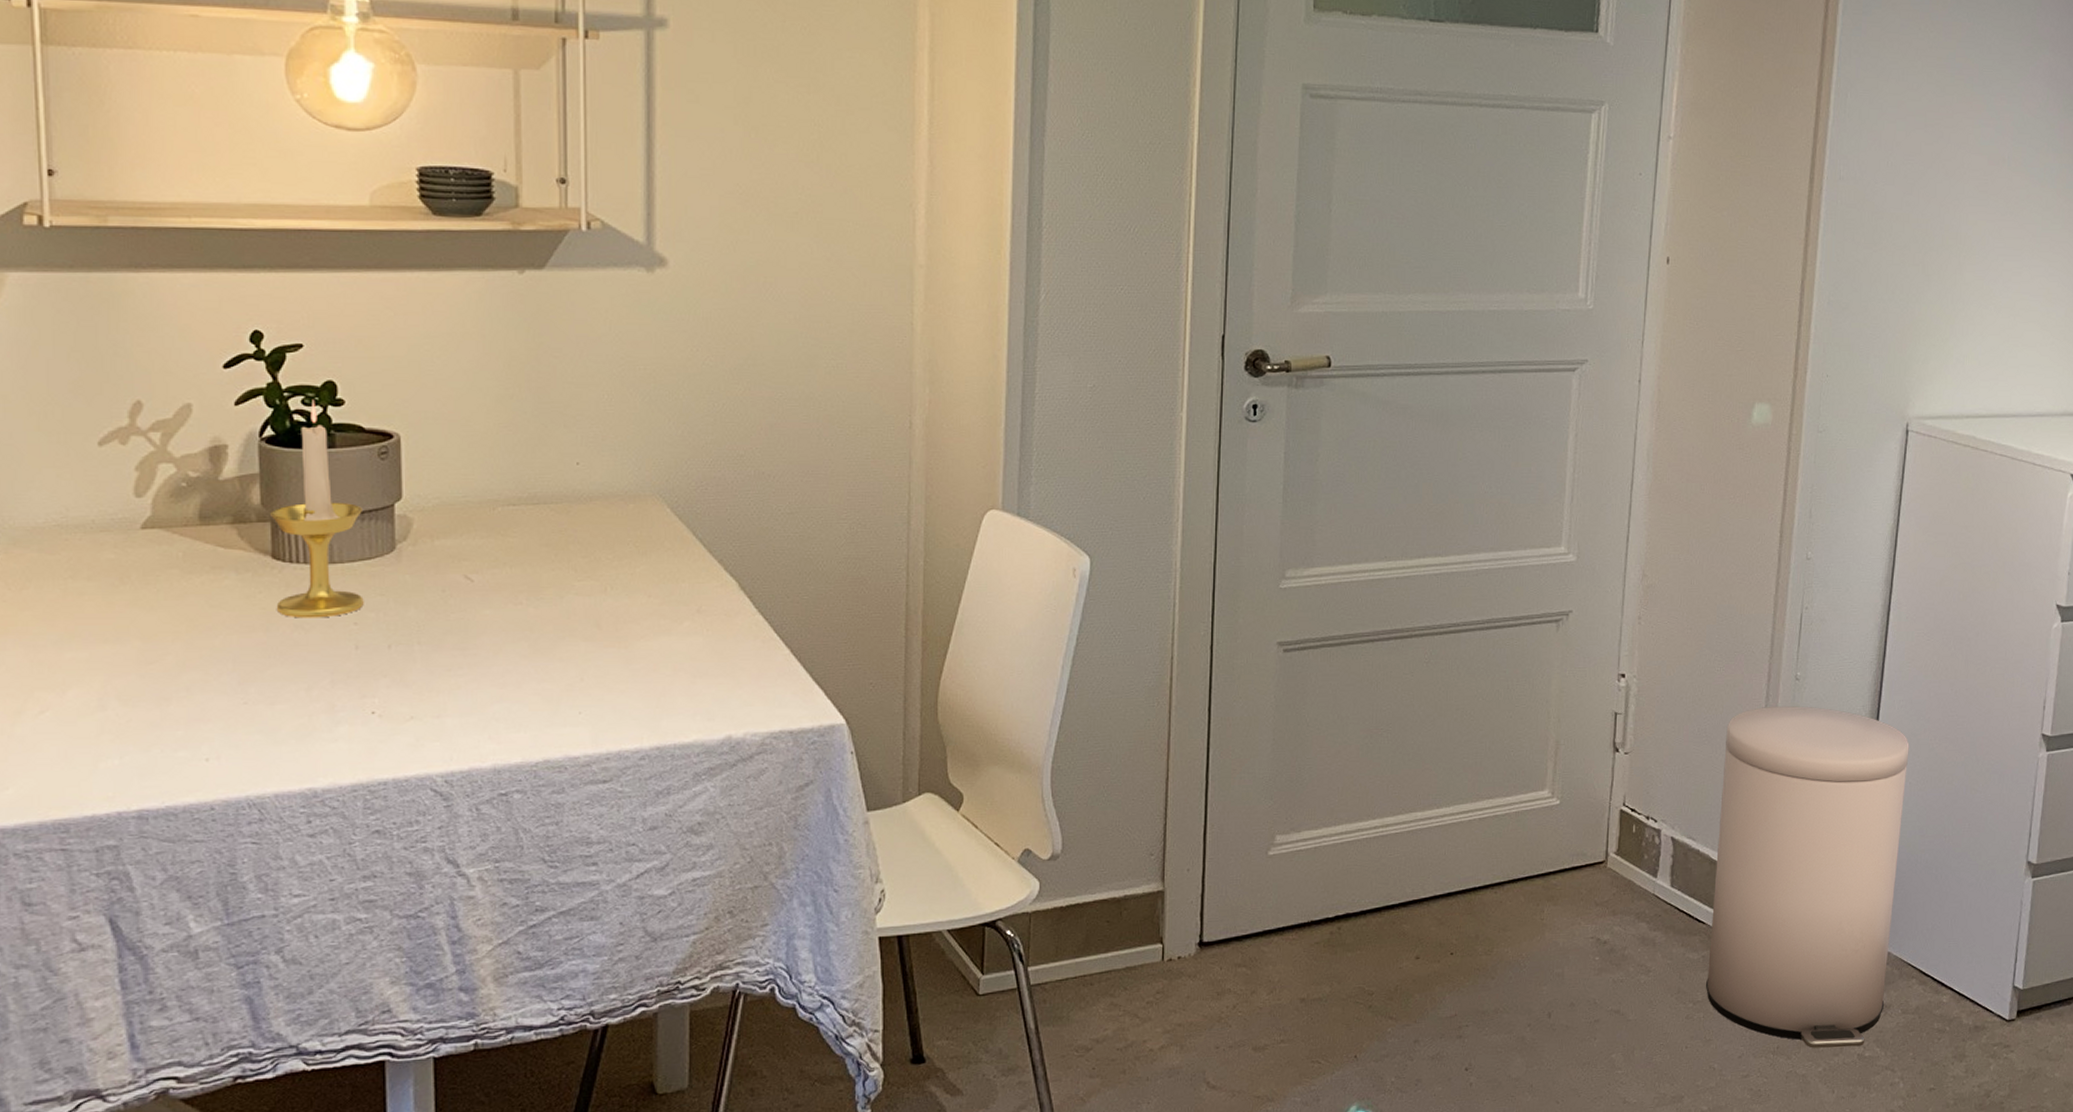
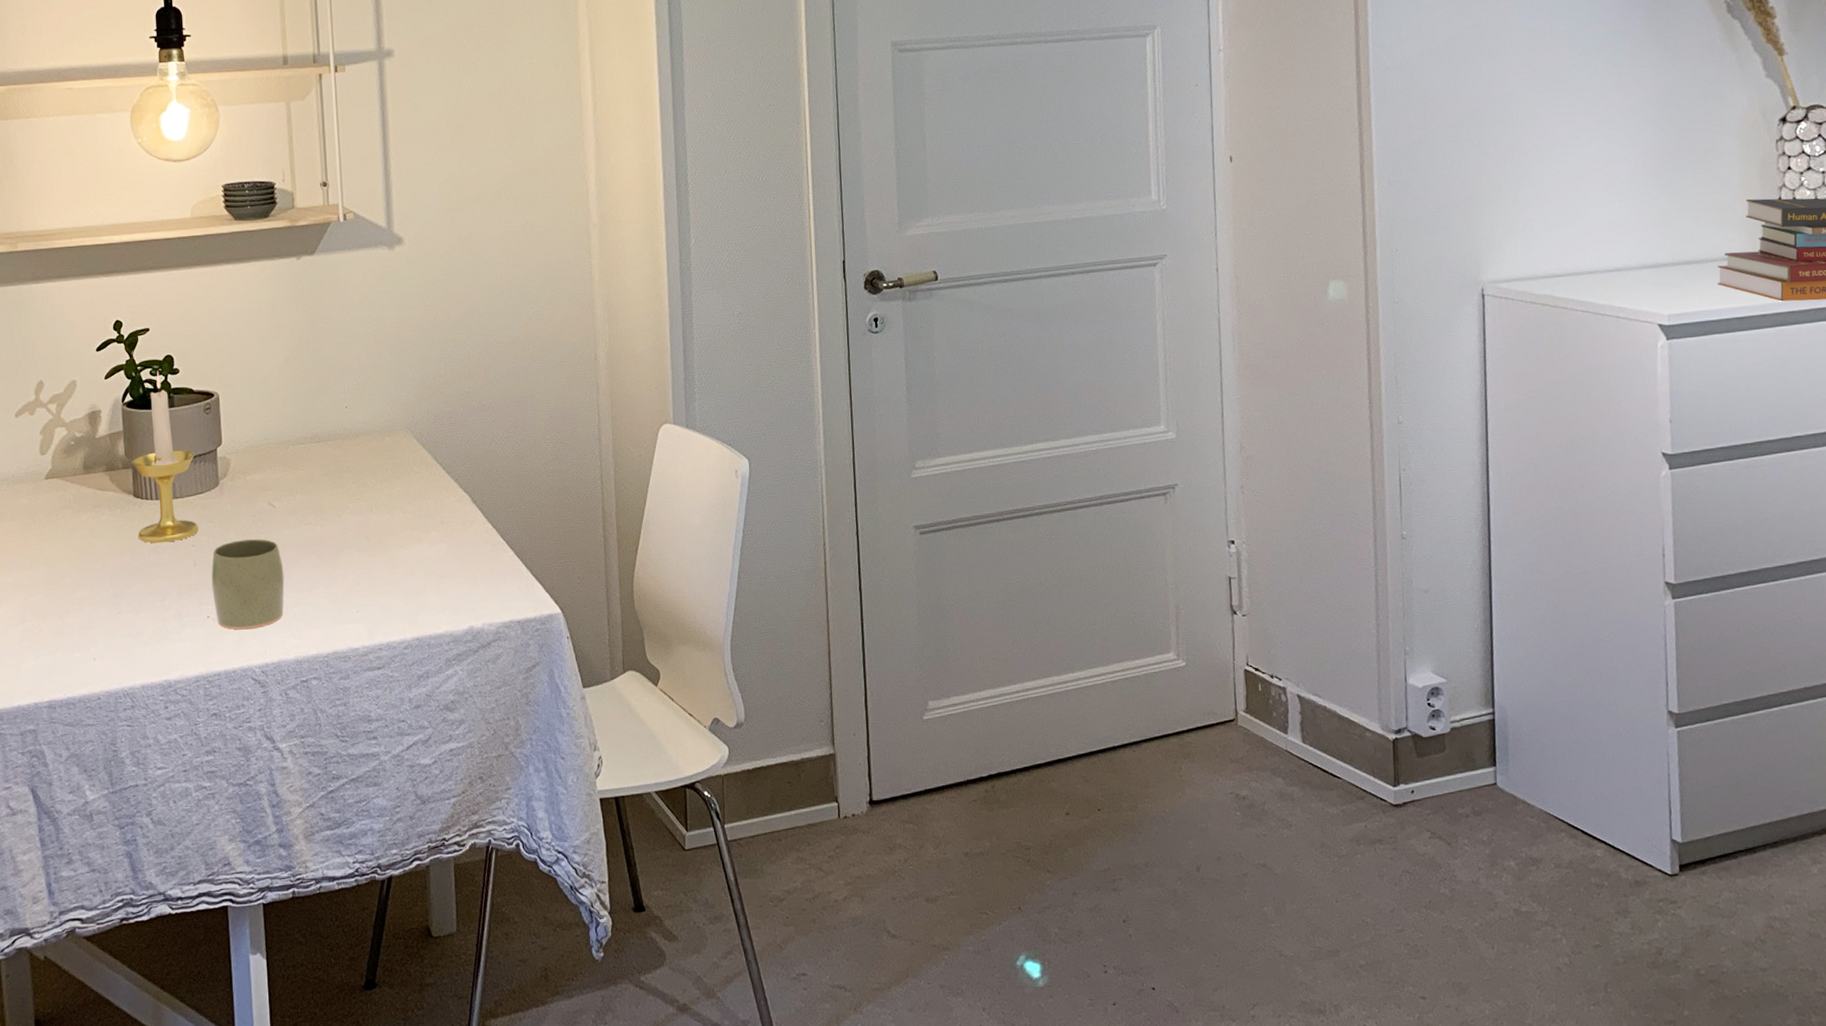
mug: none [379,619,482,730] -> present [211,539,285,630]
pedal bin: present [1706,706,1909,1048] -> none [1339,564,1535,903]

